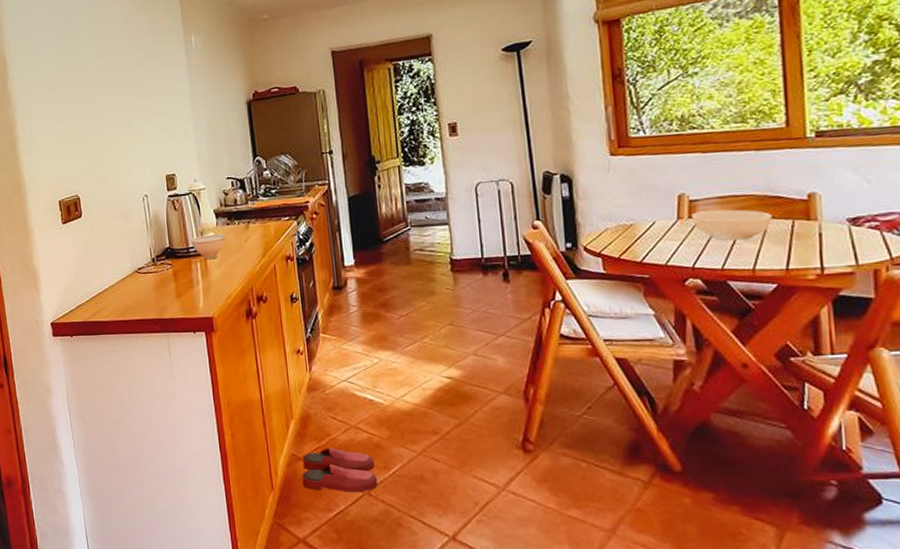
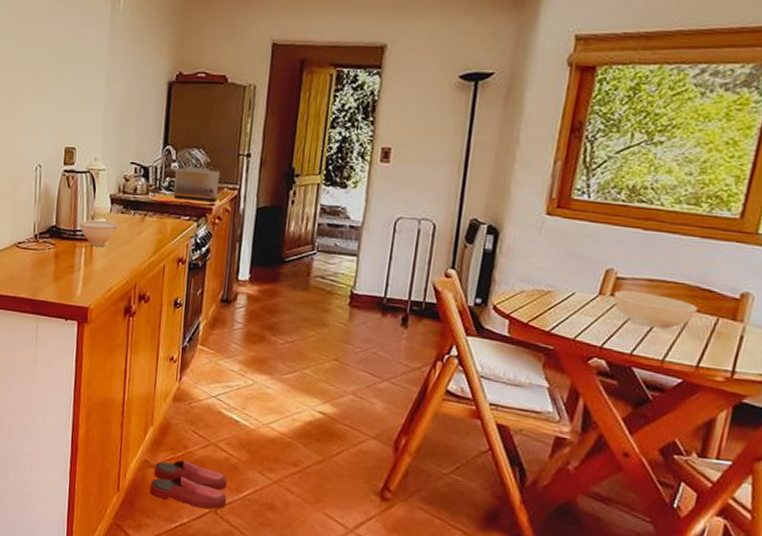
toaster: none [268,169,312,203] -> present [173,165,223,203]

